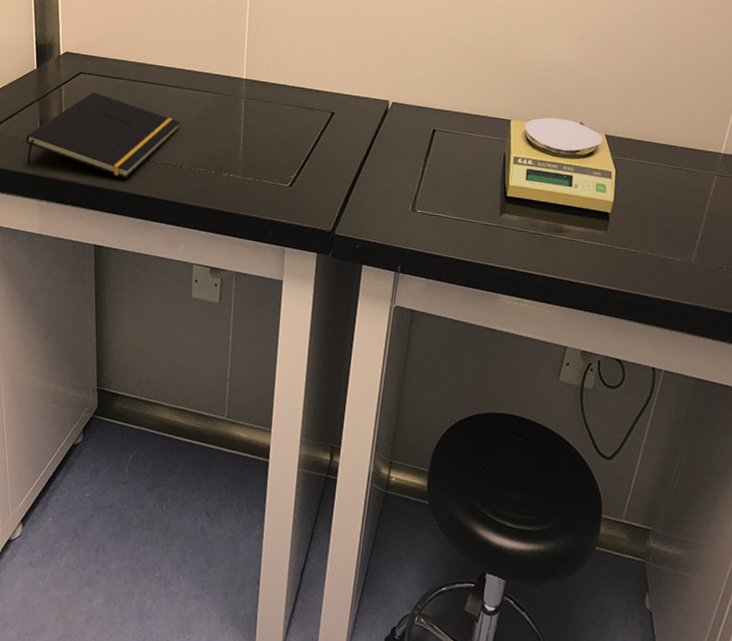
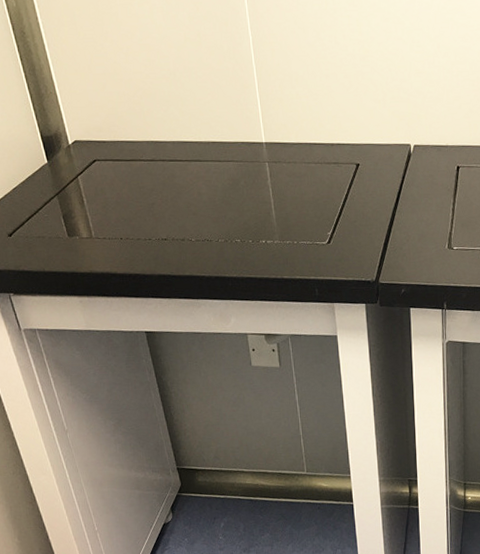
notepad: present [25,92,181,179] -> none [52,178,208,263]

